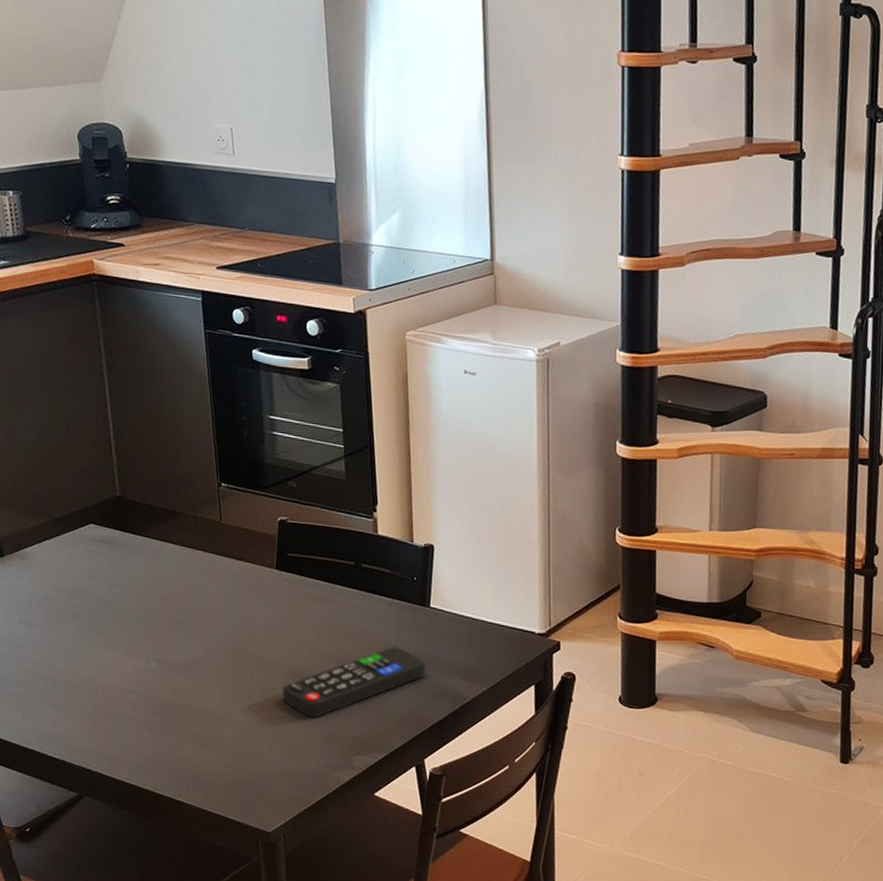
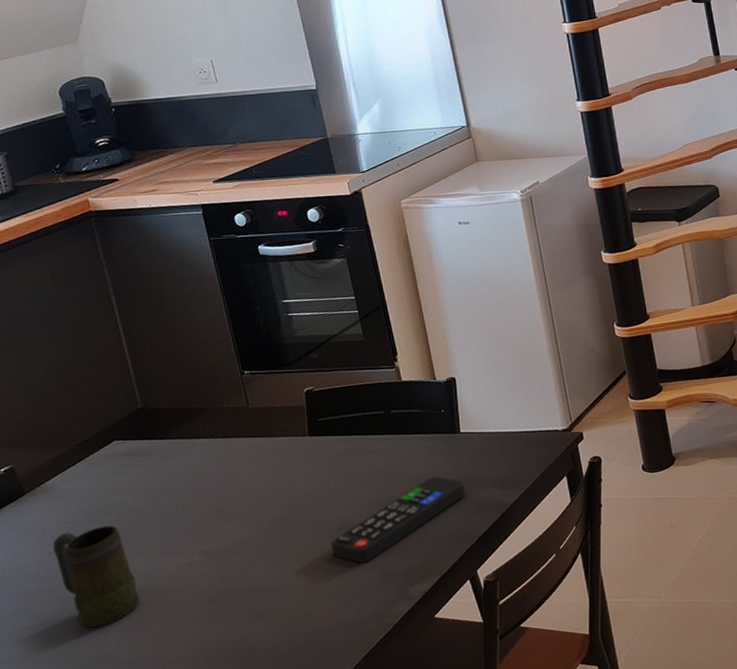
mug: none [23,605,96,707] -> present [53,525,139,628]

